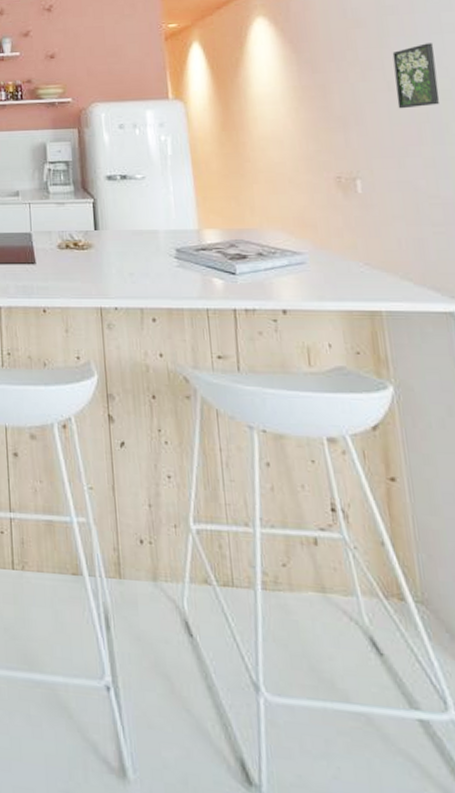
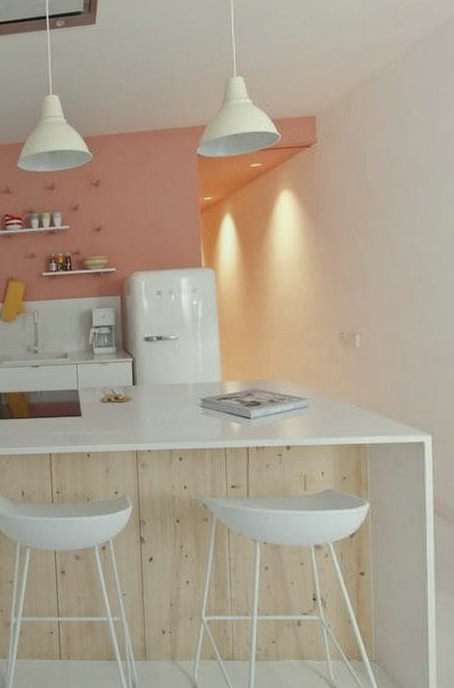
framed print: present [392,43,440,109] -> none [396,212,432,272]

